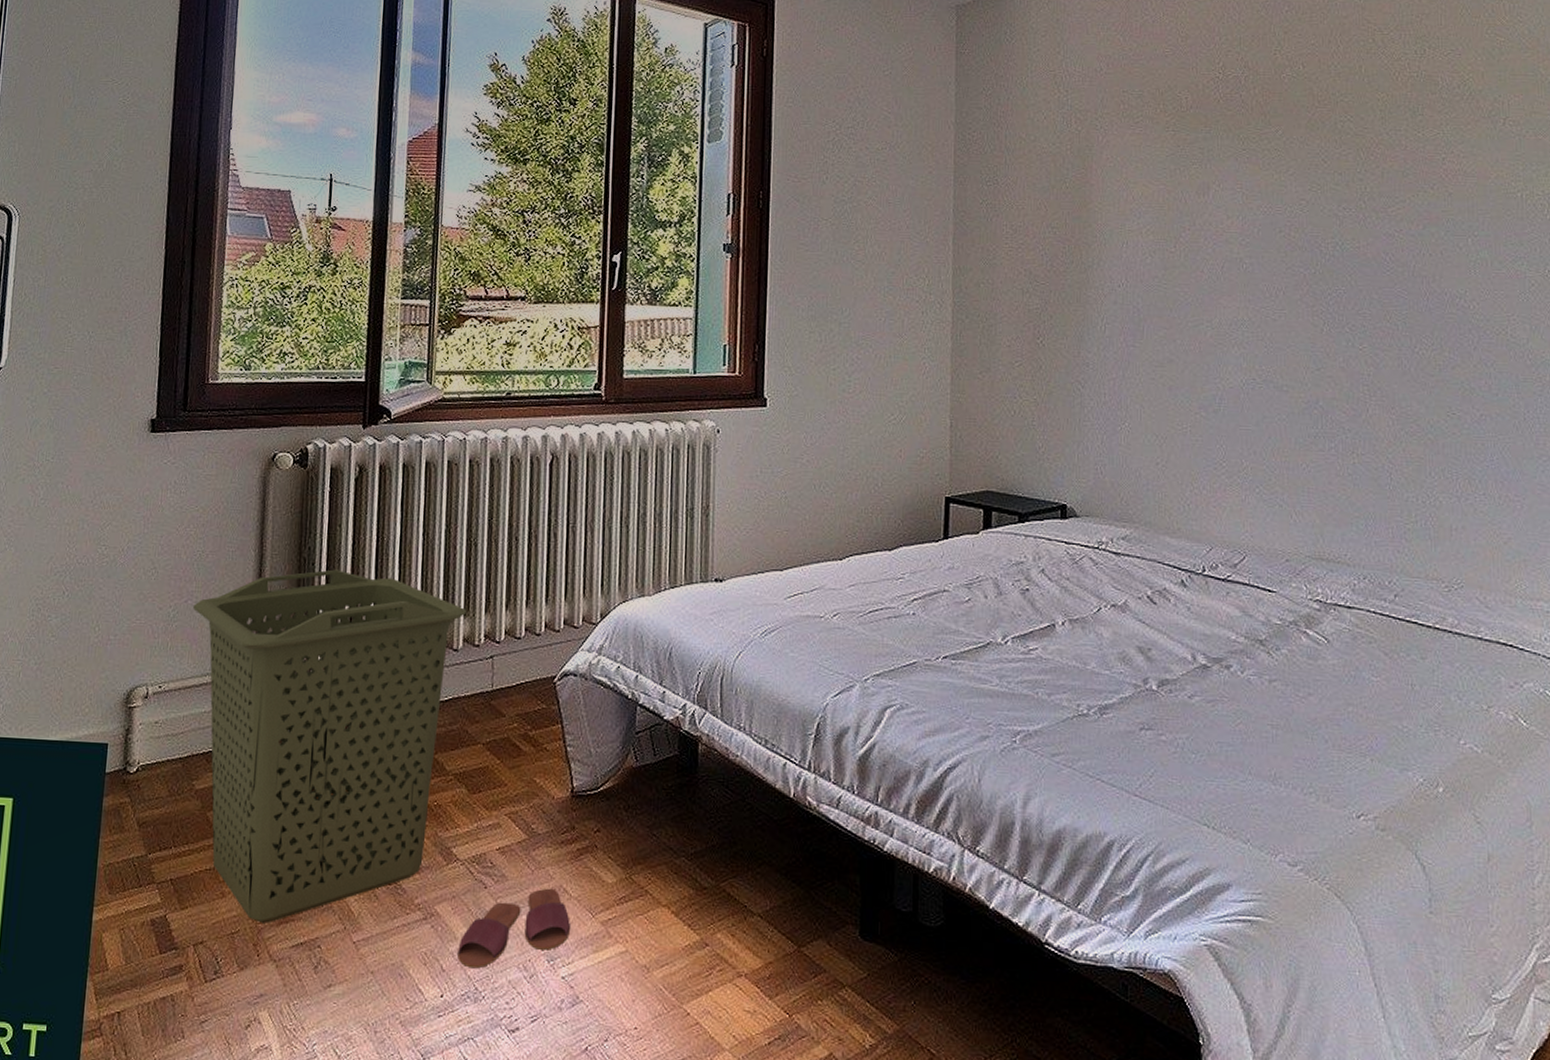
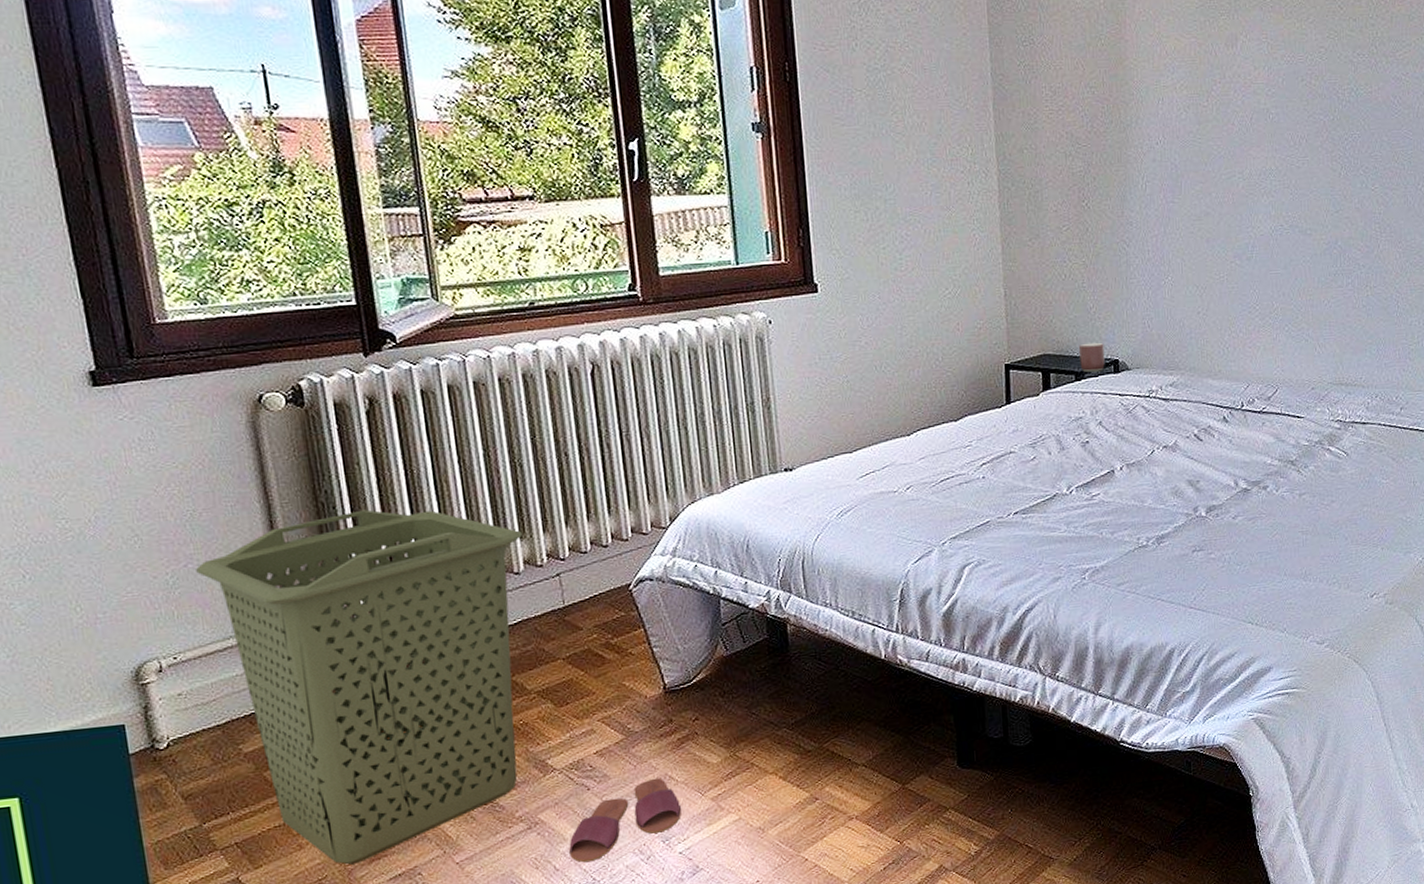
mug: none [1025,483,1052,515] -> present [1079,342,1105,373]

